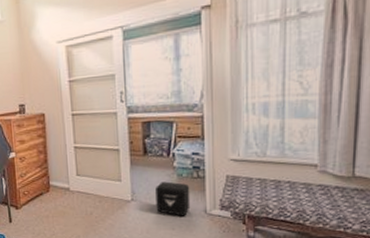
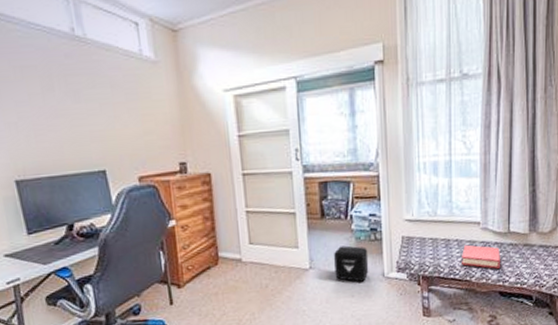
hardback book: none [294,187,342,214] -> present [462,244,500,269]

